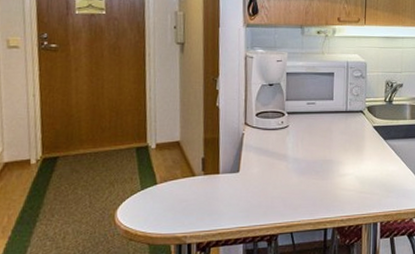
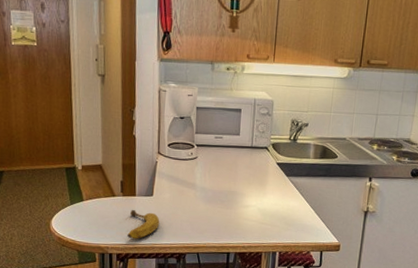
fruit: none [209,190,248,224] -> present [127,210,160,239]

